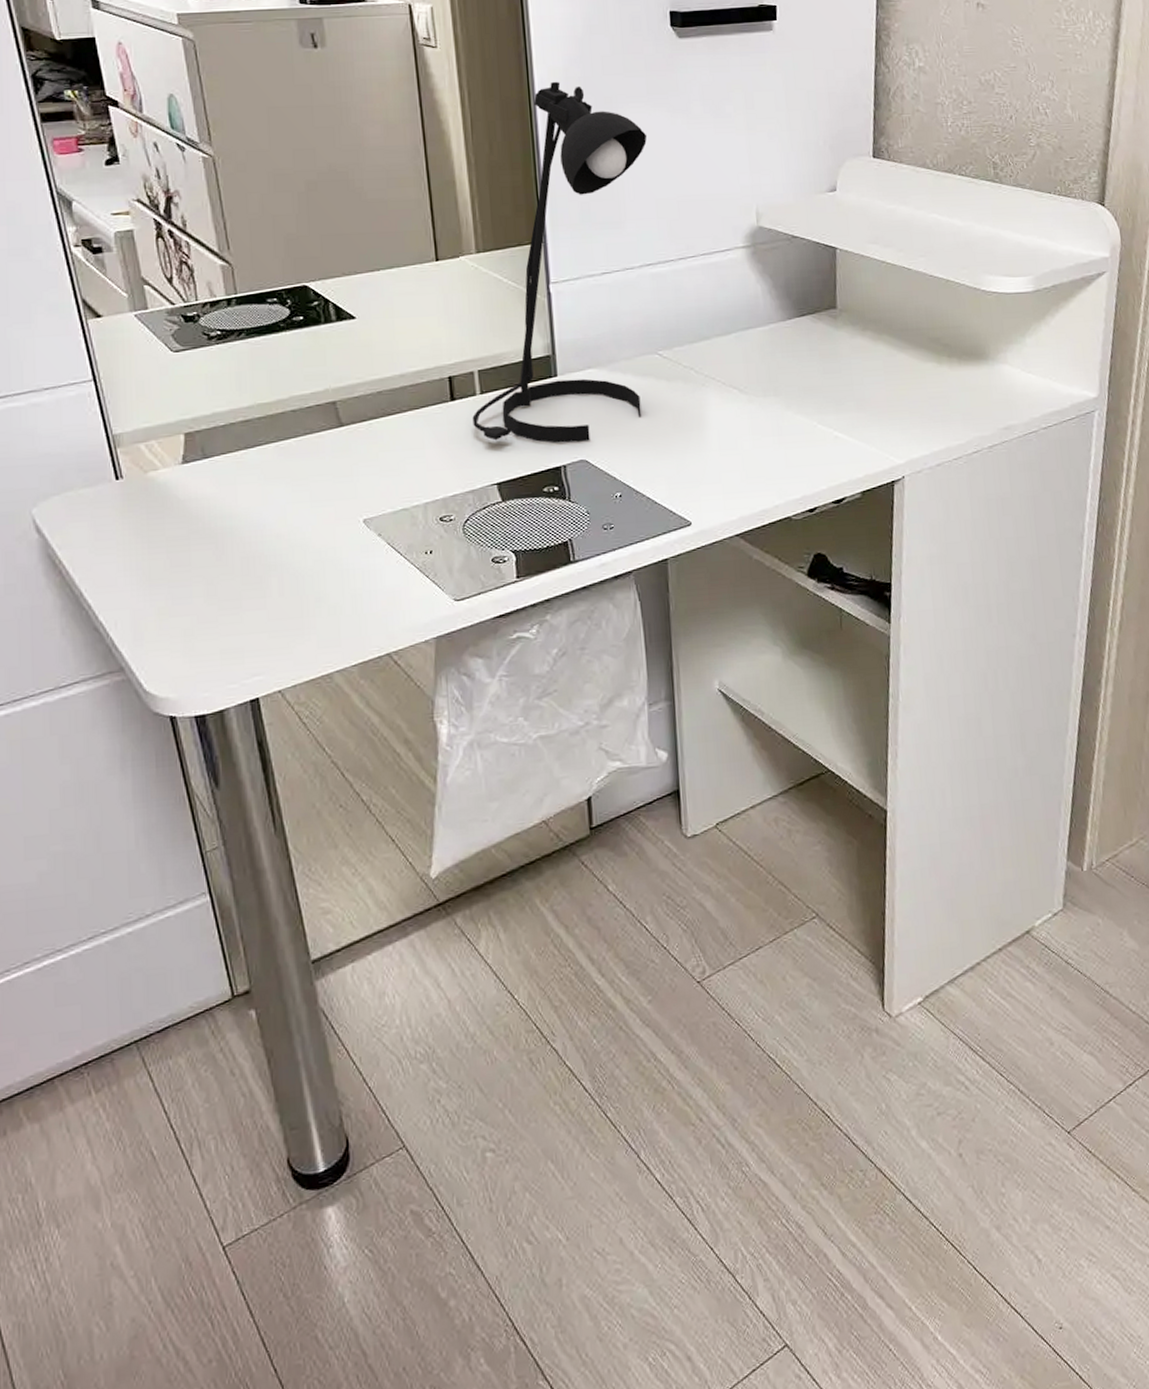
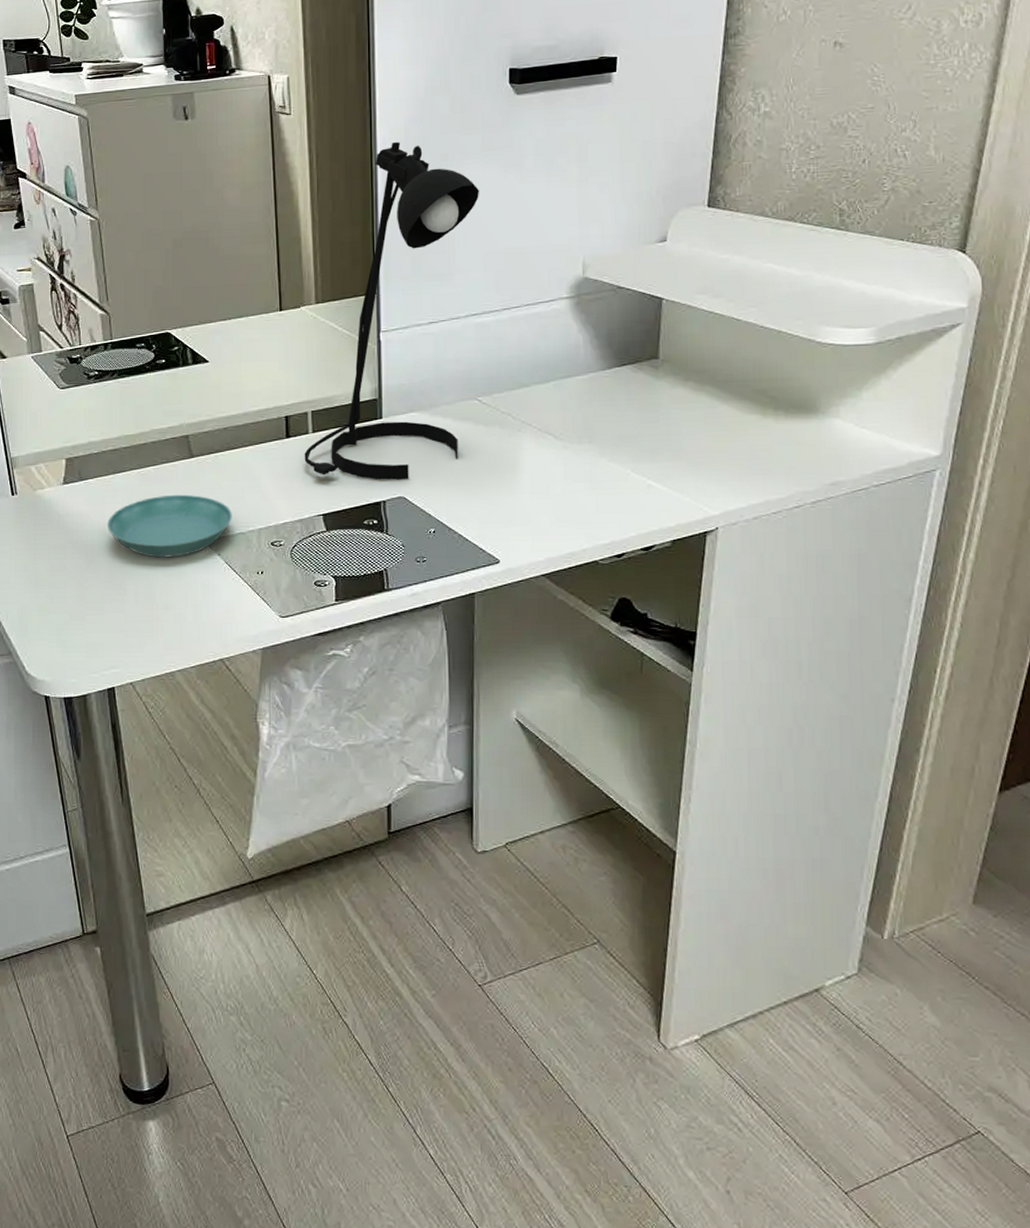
saucer: none [241,468,393,543] -> present [107,494,232,558]

